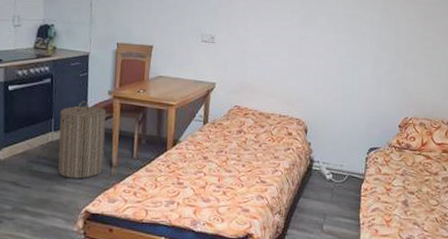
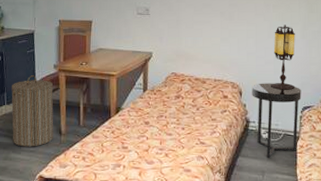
side table: none [317,121,369,200] -> present [252,83,302,158]
table lamp: none [336,61,365,130] -> present [270,25,296,90]

